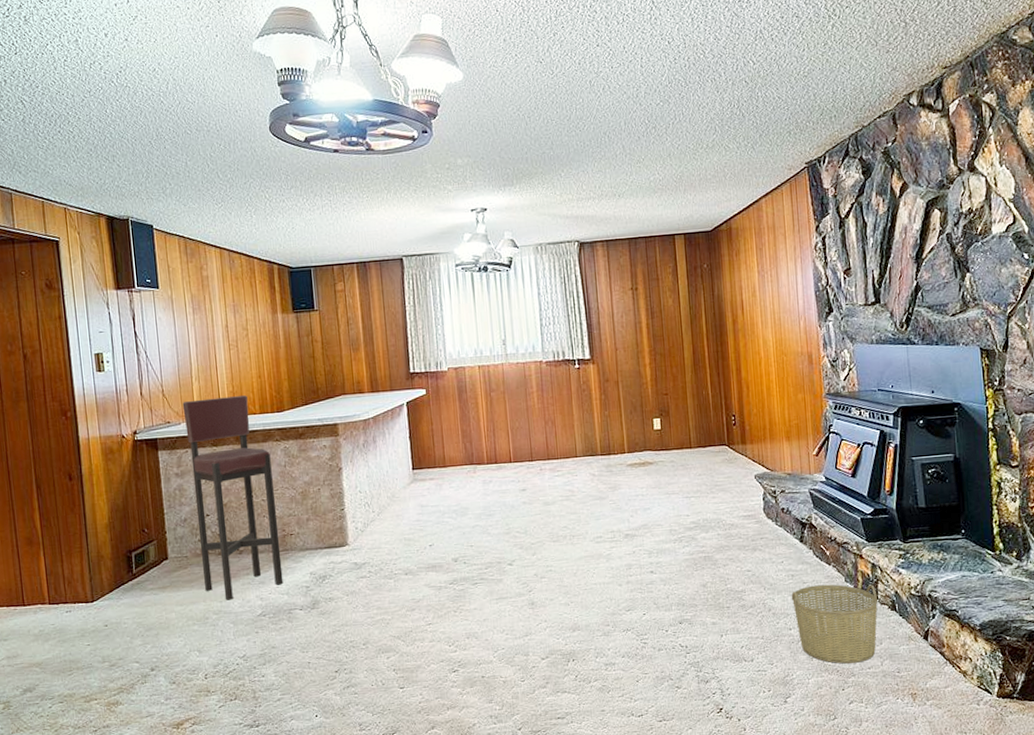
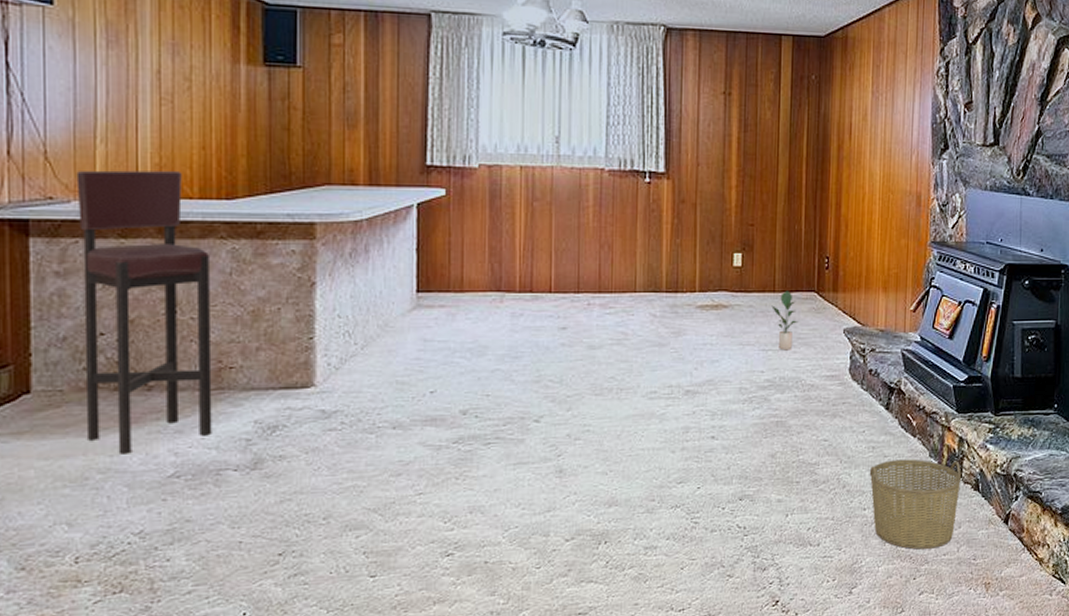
potted plant: none [690,446,714,497] -> present [771,290,798,351]

